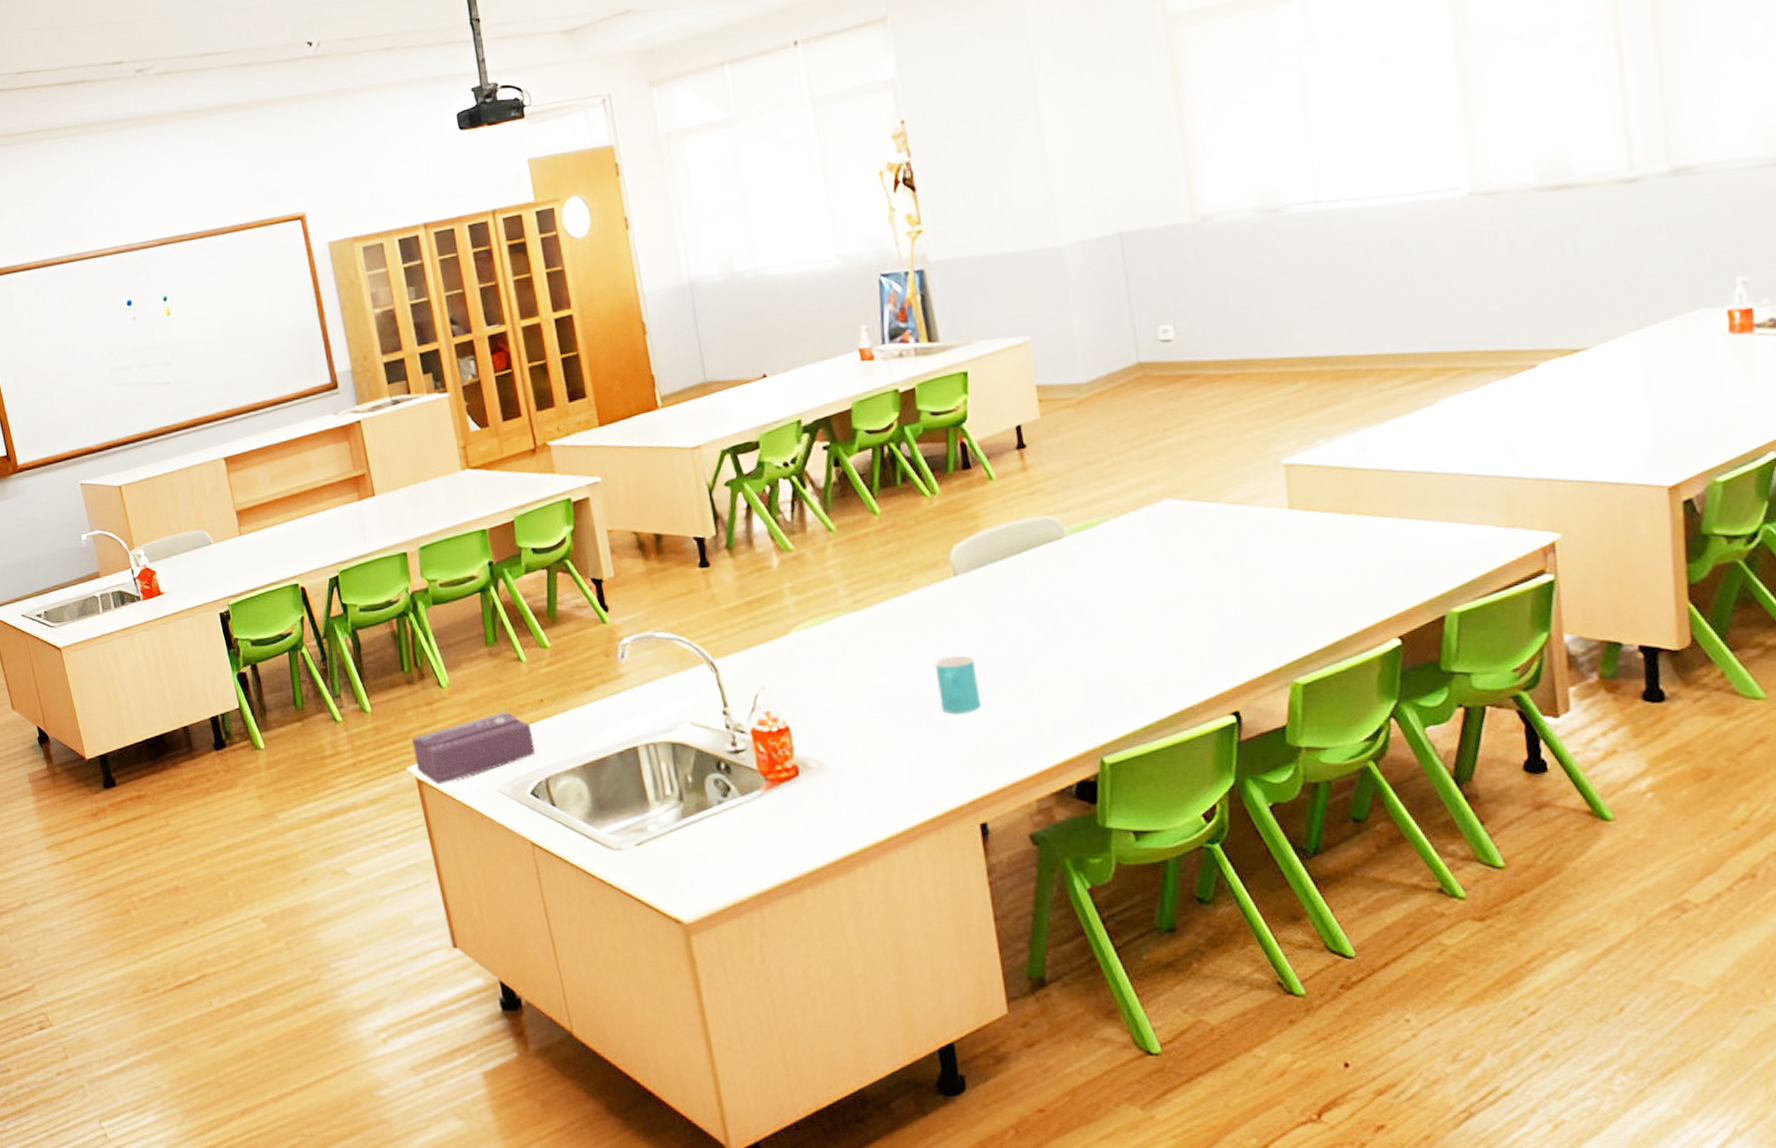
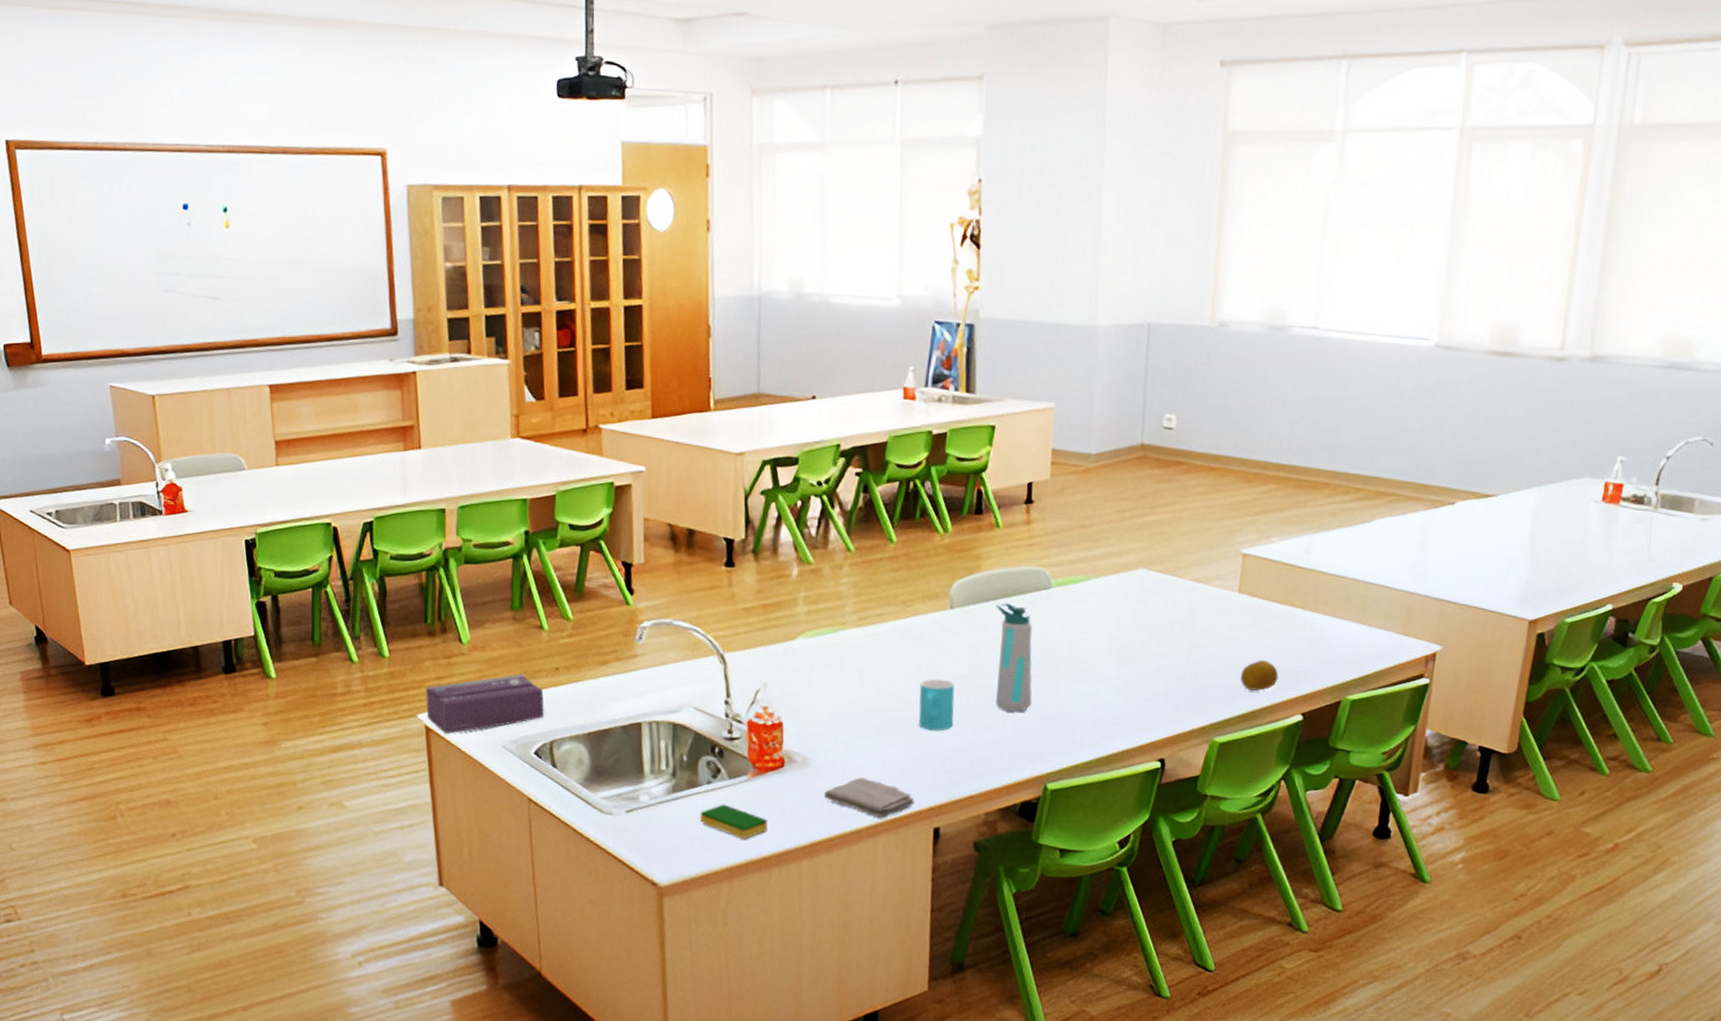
dish sponge: none [716,824,792,861] -> present [700,804,768,839]
washcloth: none [849,776,952,820] -> present [824,777,914,819]
water bottle: none [1004,559,1068,681] -> present [995,601,1033,712]
fruit: none [1311,581,1360,618] -> present [1240,660,1279,691]

